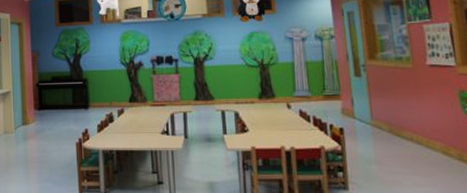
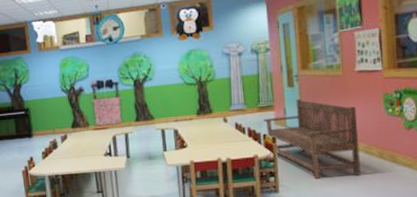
bench: none [328,89,439,179] -> present [262,98,361,179]

